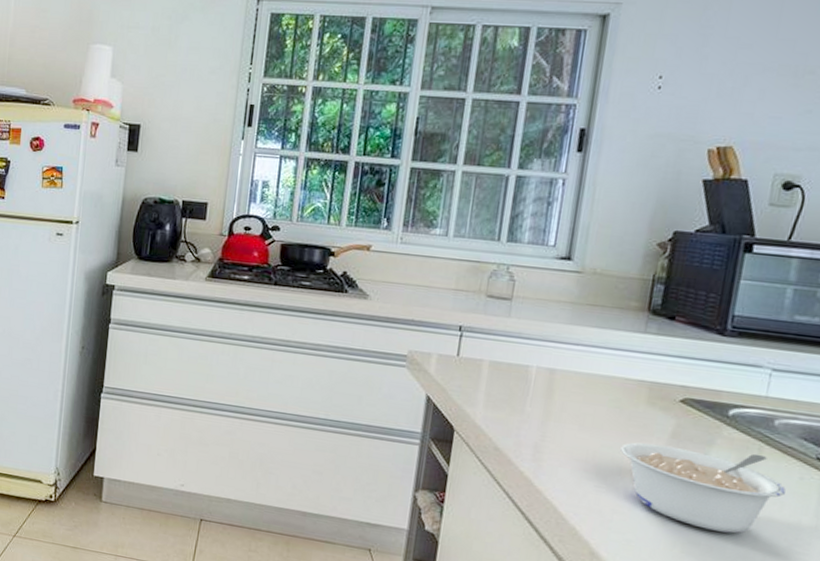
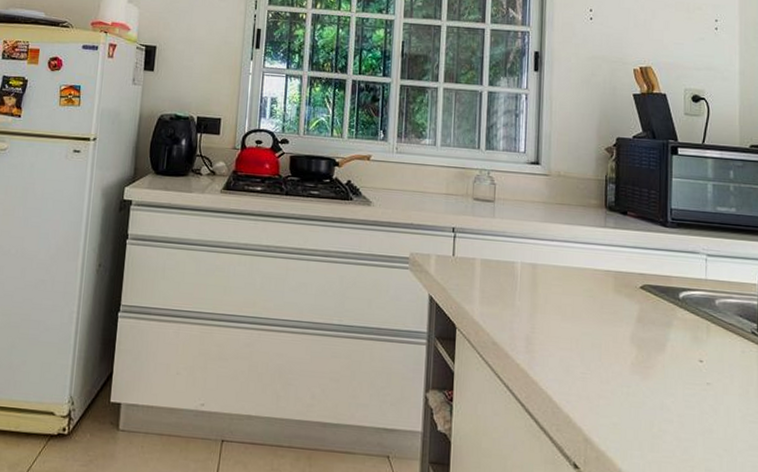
legume: present [620,442,786,534] -> none [598,328,732,409]

